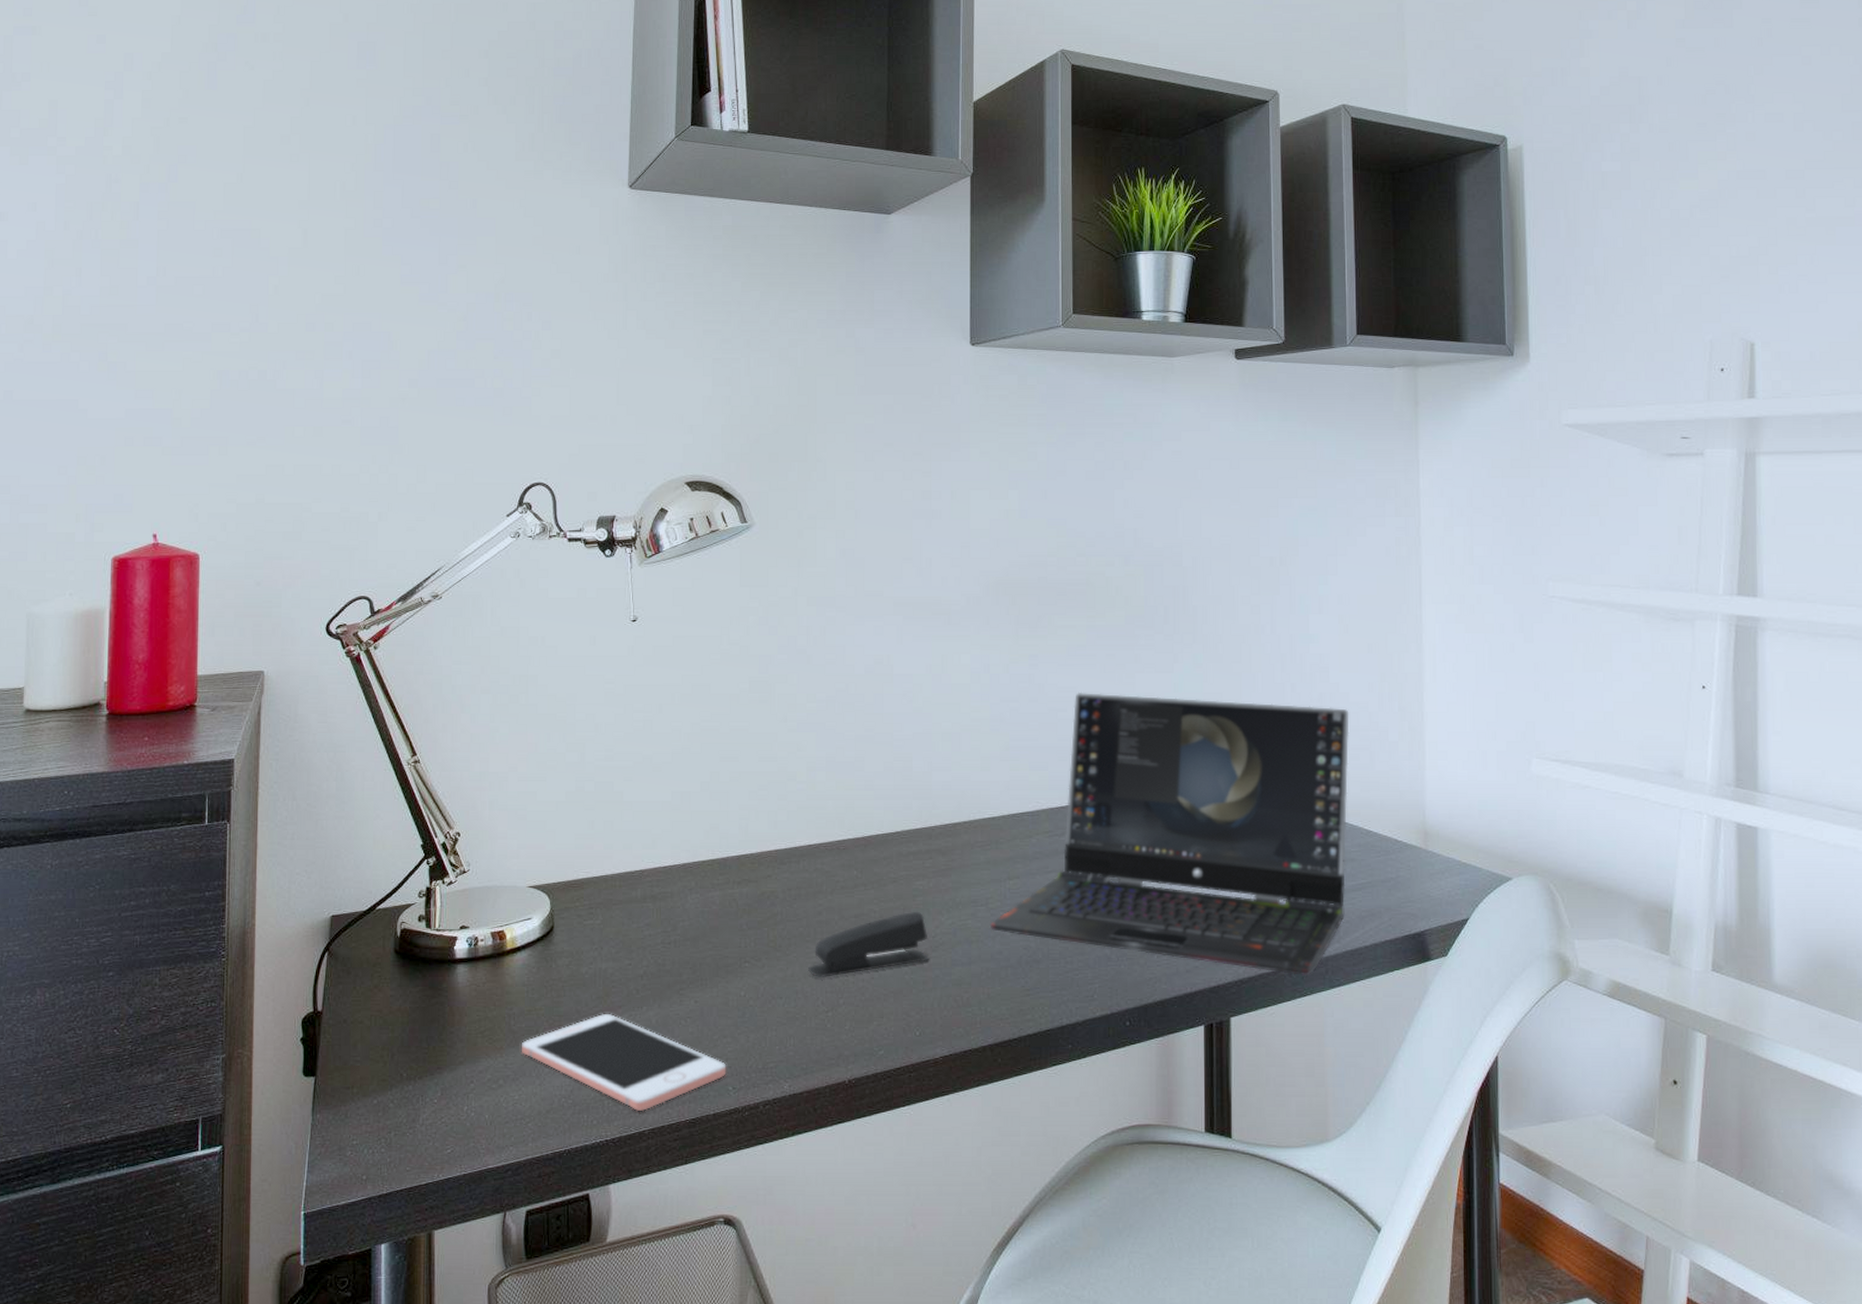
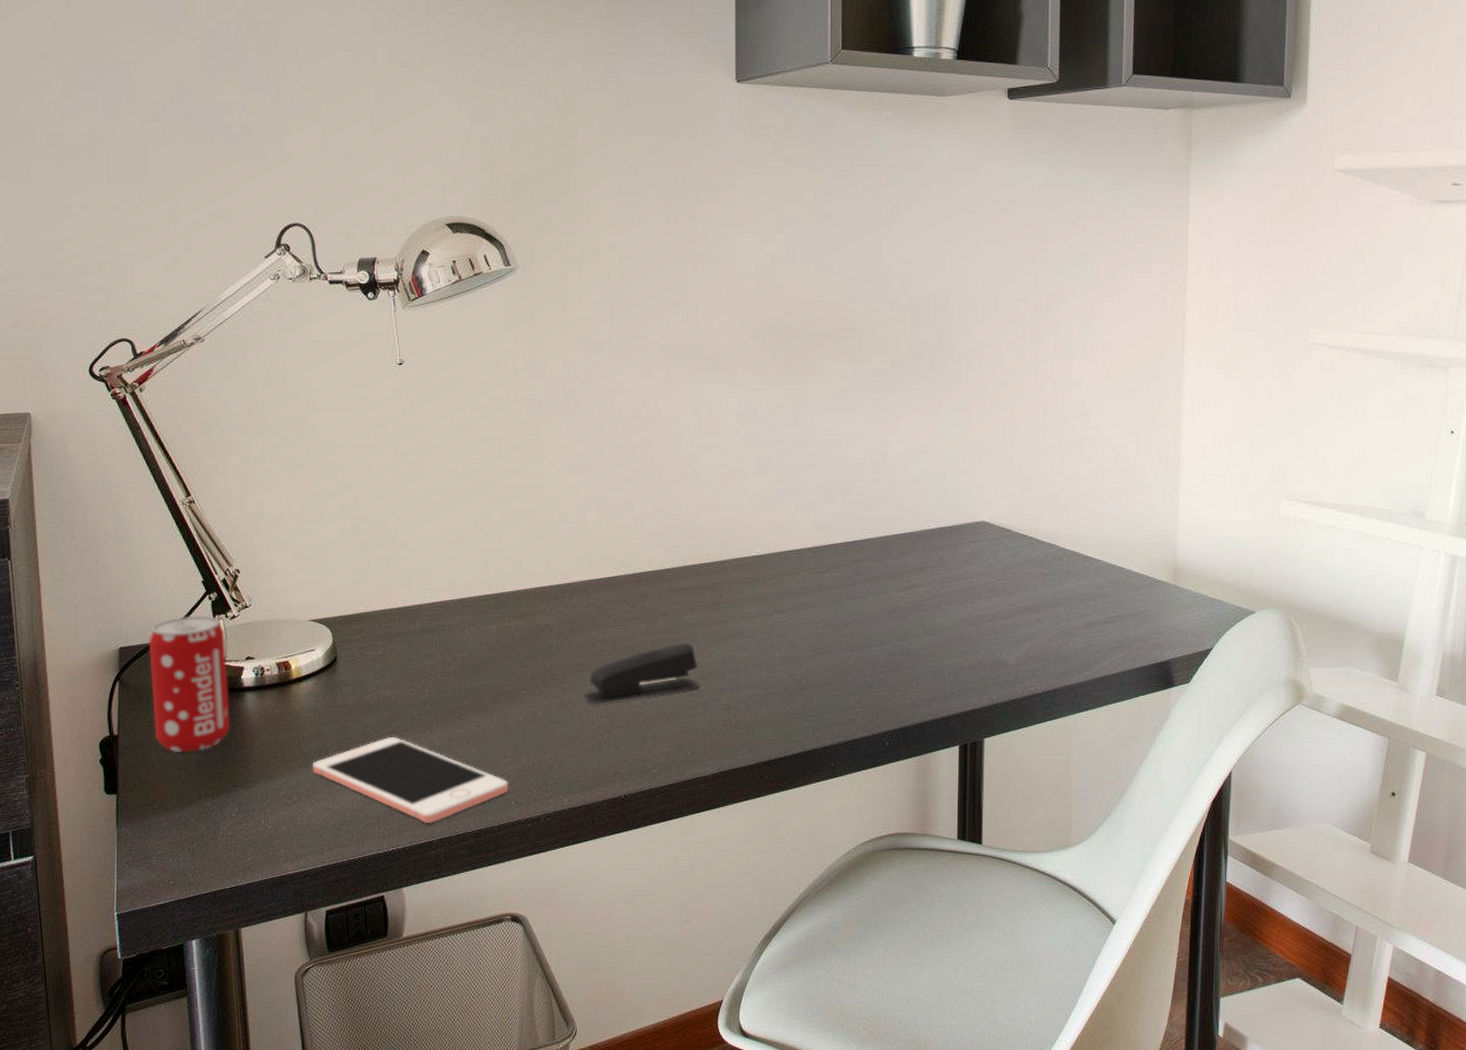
beverage can: none [361,881,441,1031] -> present [148,616,230,753]
laptop computer: present [989,692,1350,975] -> none [757,435,1108,700]

